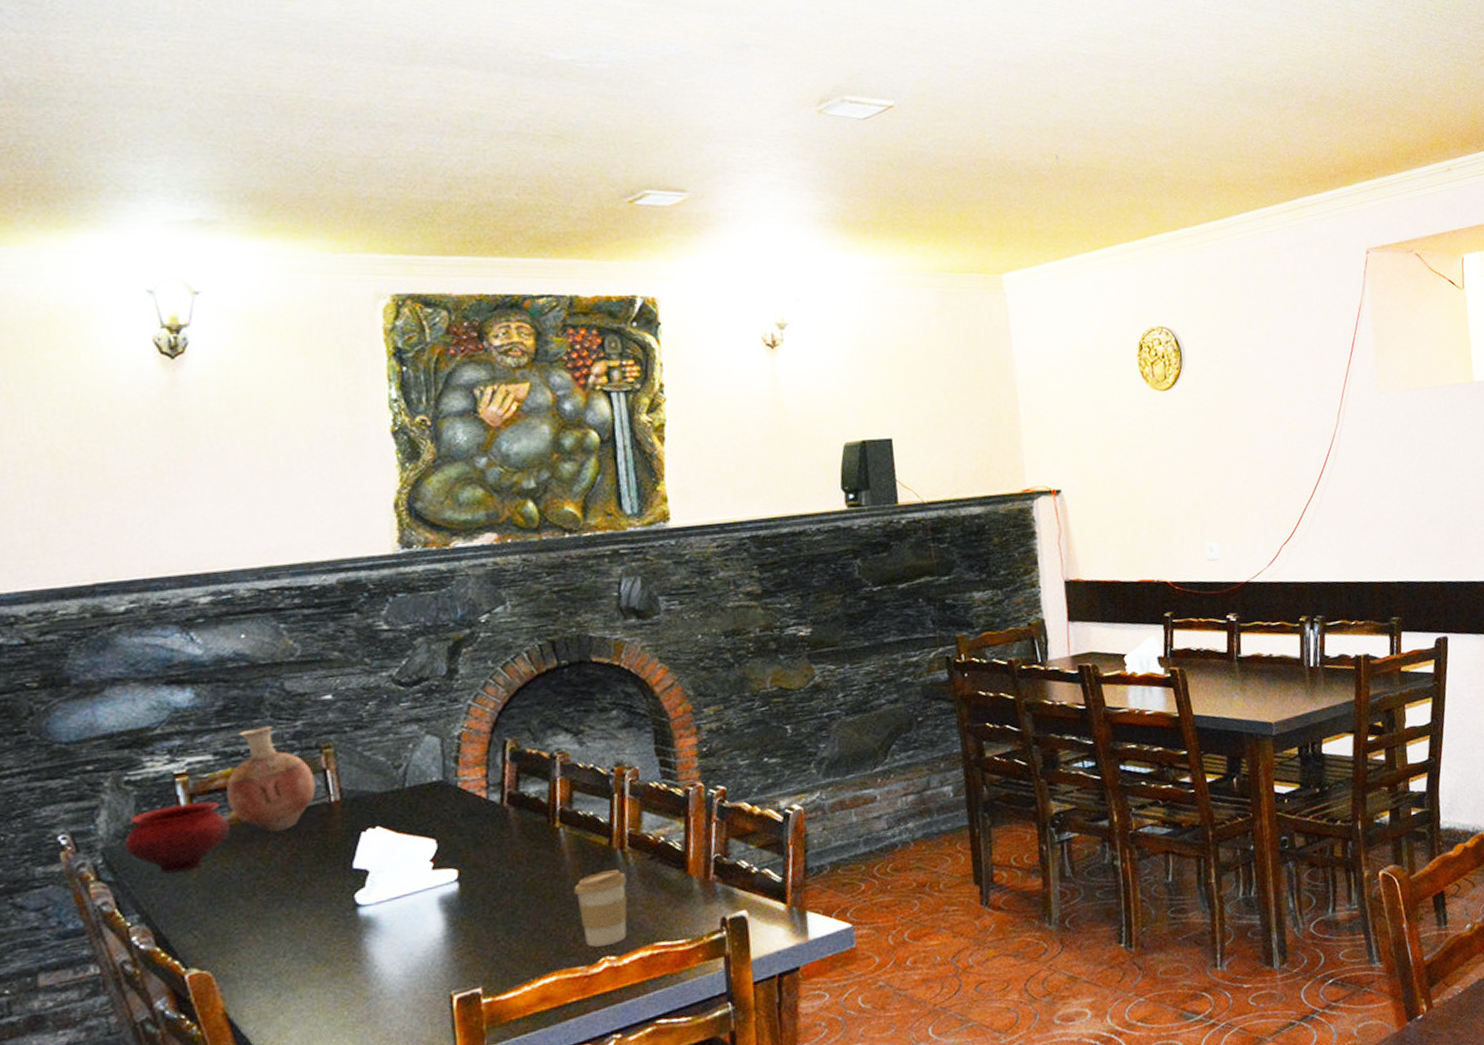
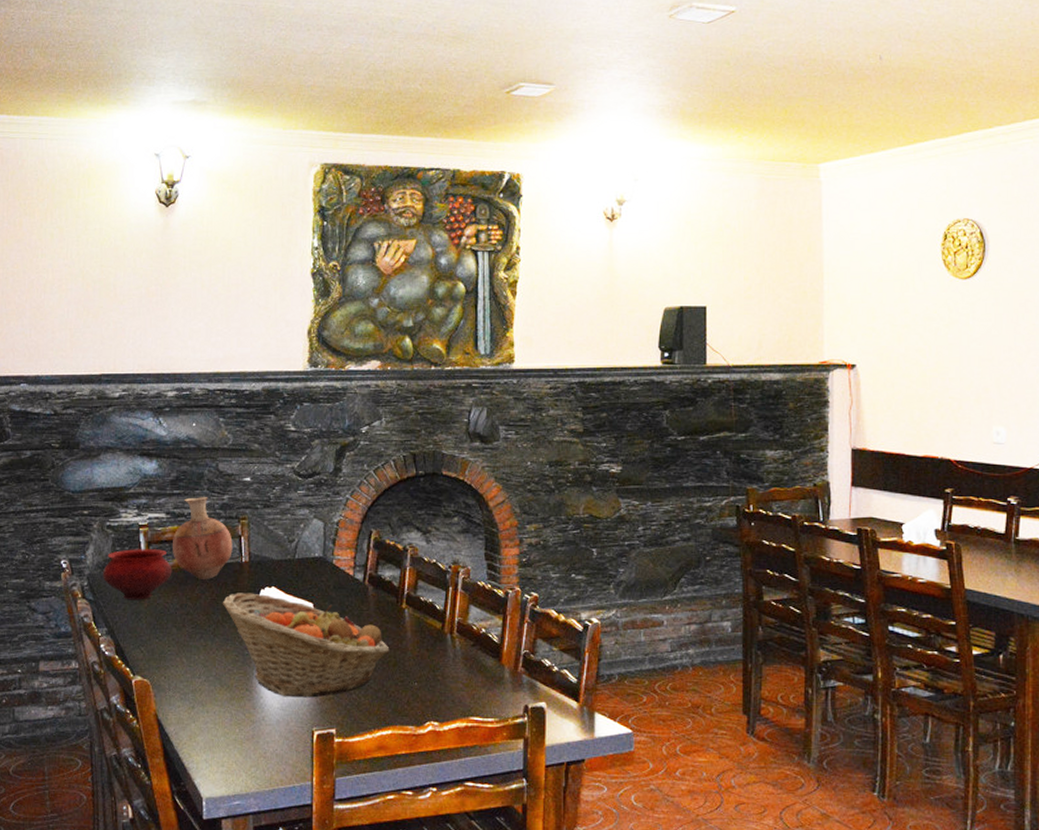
fruit basket: none [307,837,545,961] -> present [222,593,390,698]
coffee cup: present [574,869,628,947] -> none [412,650,453,712]

